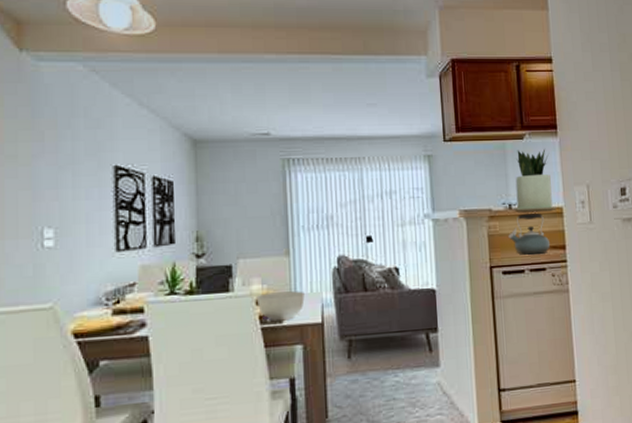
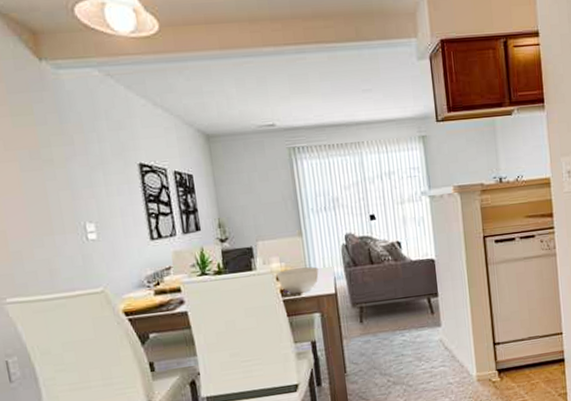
kettle: present [508,213,551,255] -> none [499,185,539,224]
planter: present [514,148,556,213] -> none [504,122,544,186]

